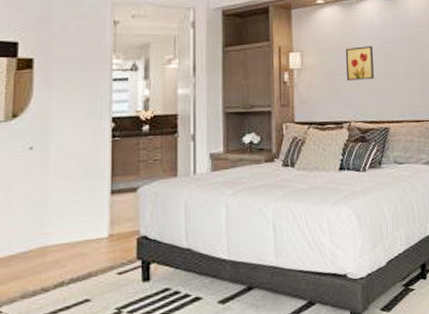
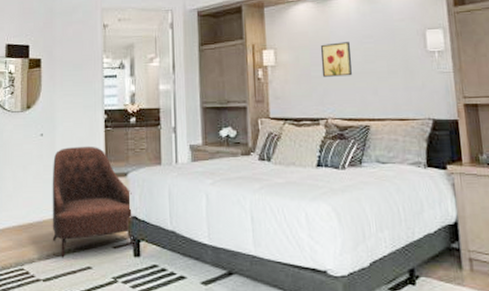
armchair: none [40,159,145,293] -> present [52,146,136,258]

